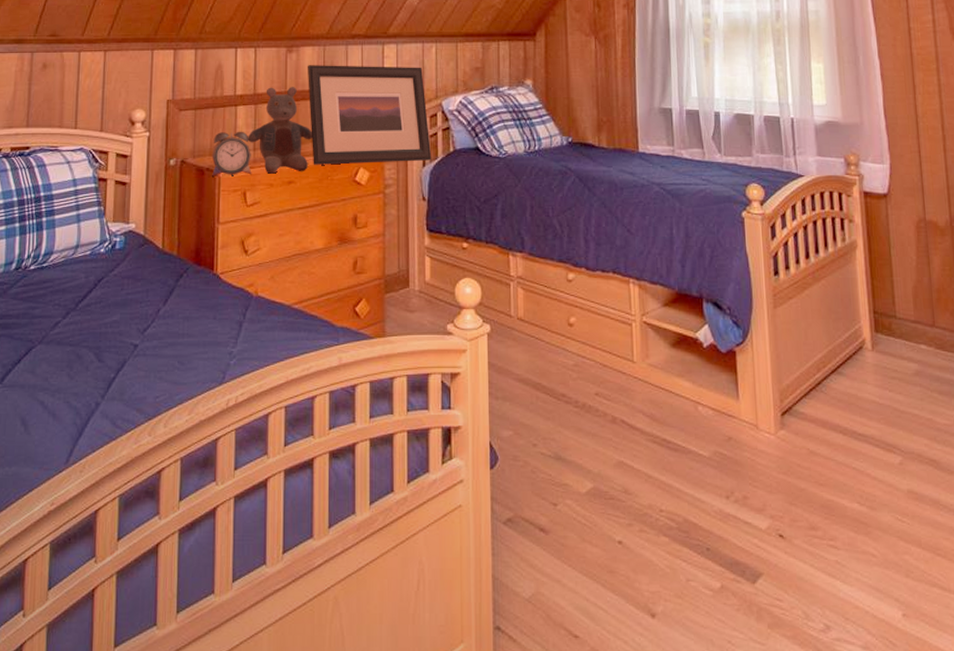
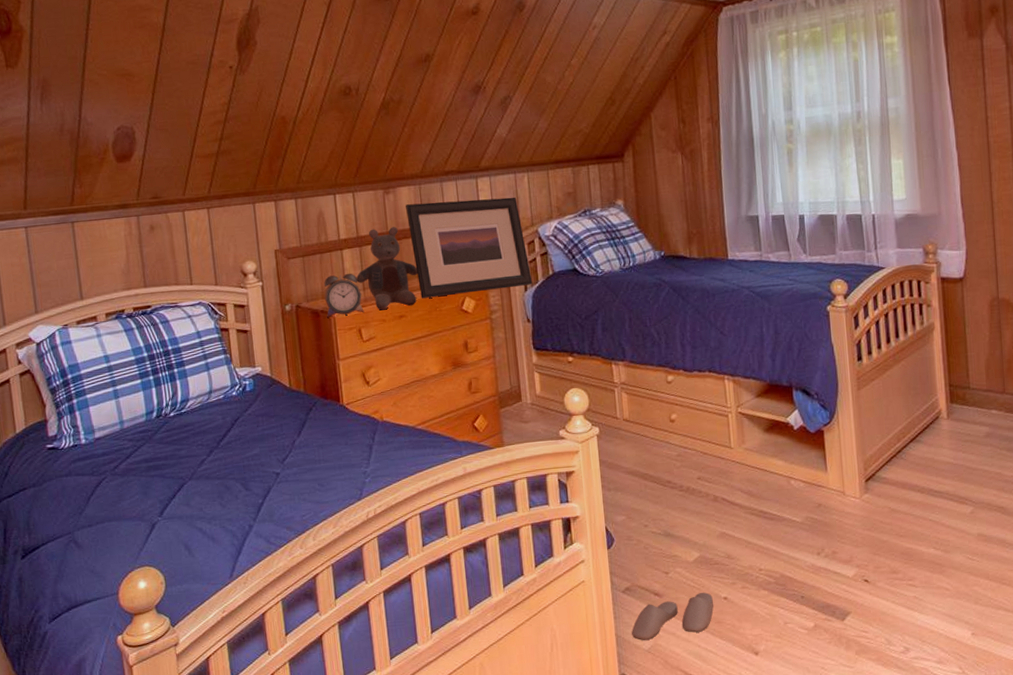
slippers: none [511,533,606,586] -> present [632,592,714,640]

